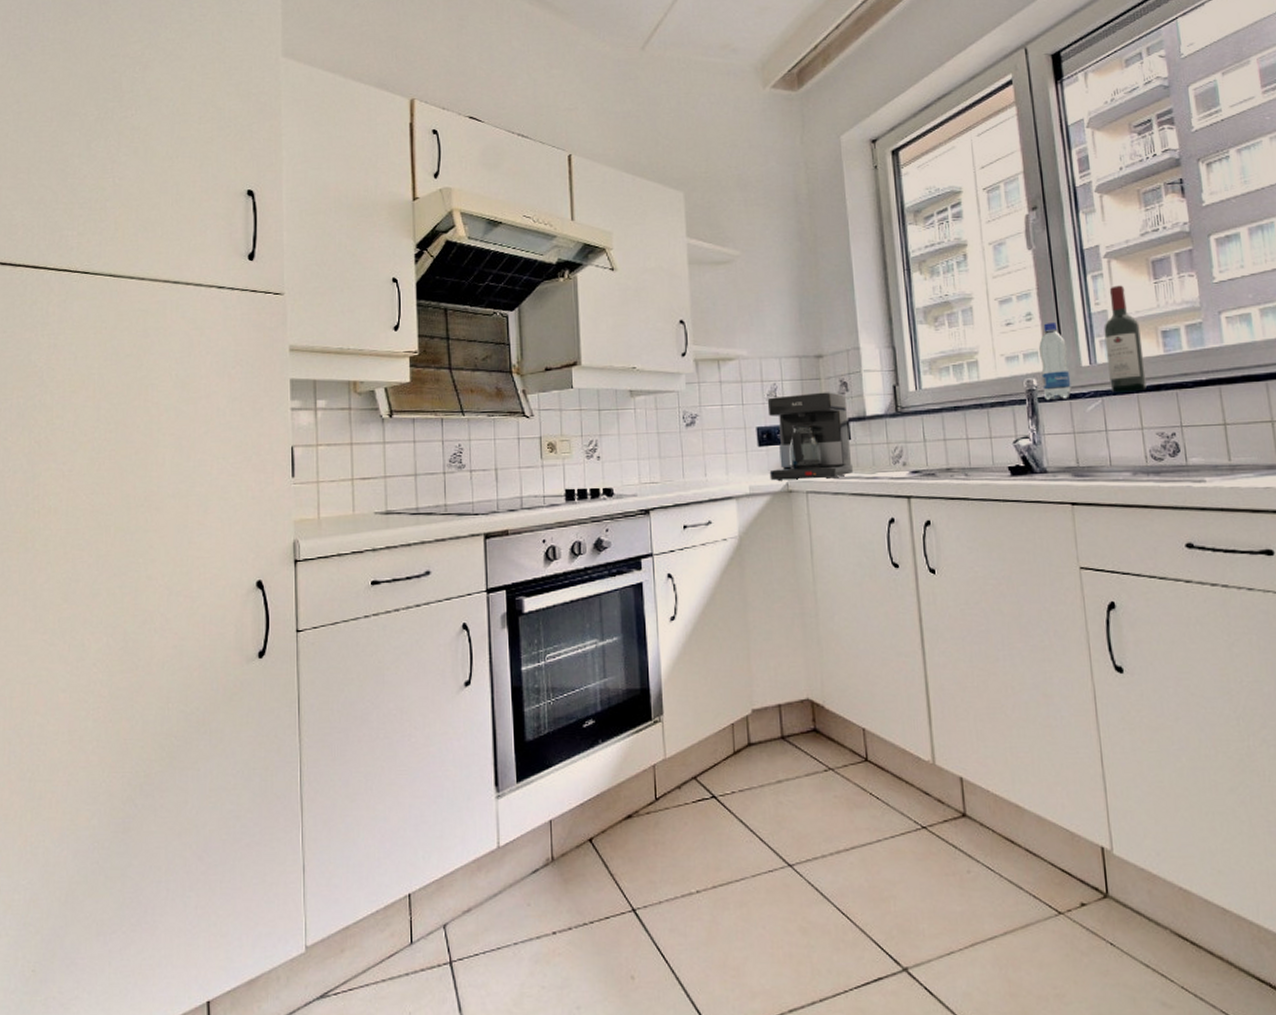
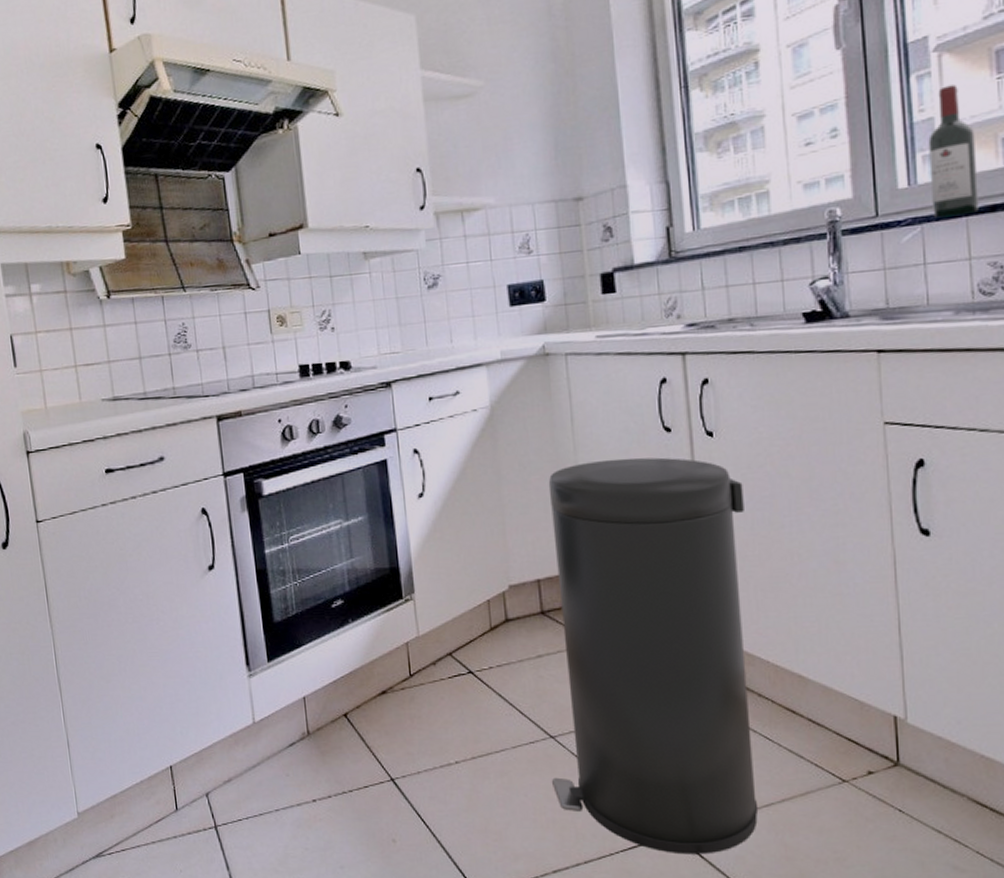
coffee maker: present [767,392,853,481] -> none [519,239,619,344]
pedal bin: none [789,590,983,991] -> present [548,457,759,855]
bottle: present [1039,323,1072,401] -> none [846,138,884,234]

